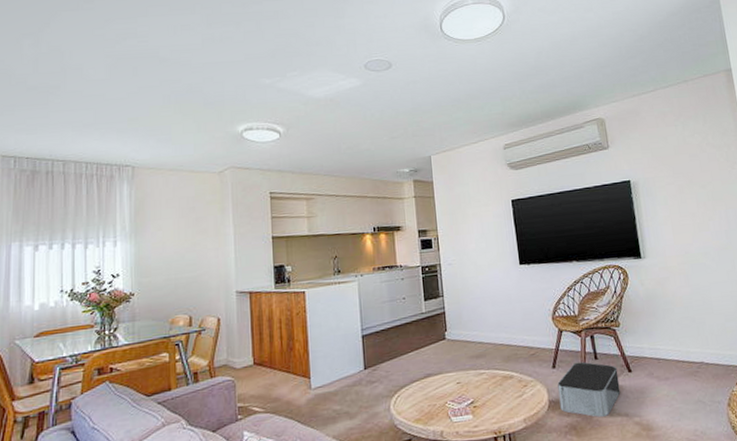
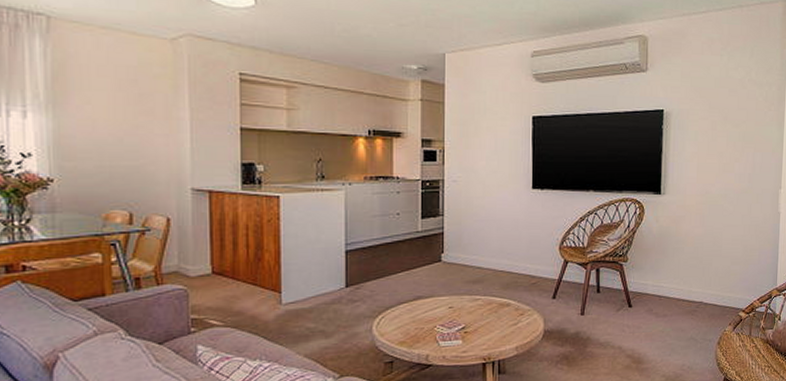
storage bin: present [557,361,621,417] -> none [555,294,618,349]

